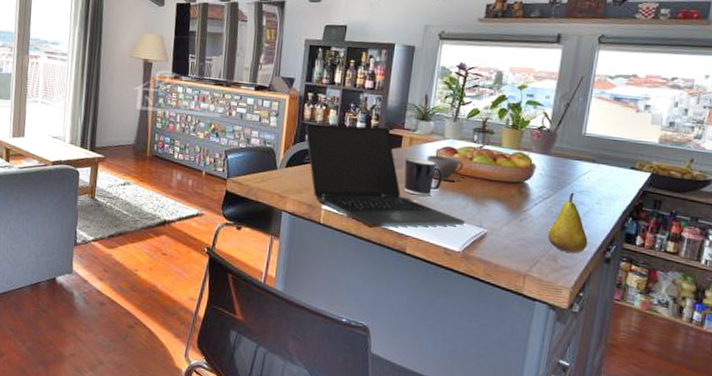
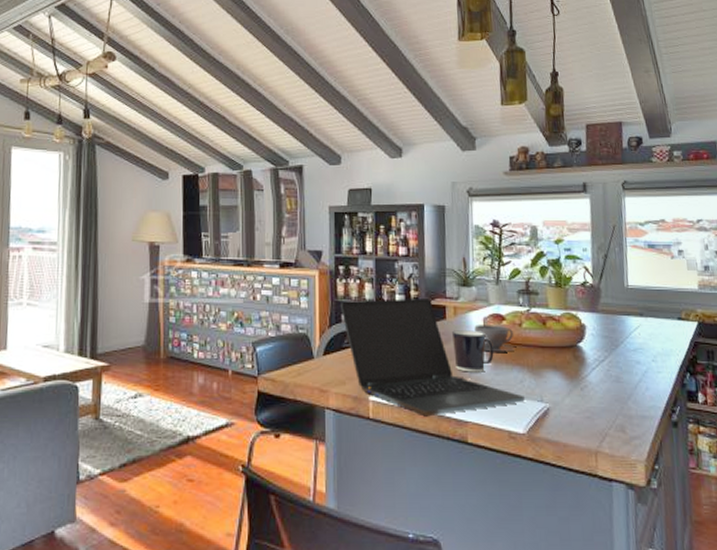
fruit: present [547,192,588,254] -> none [610,351,653,421]

